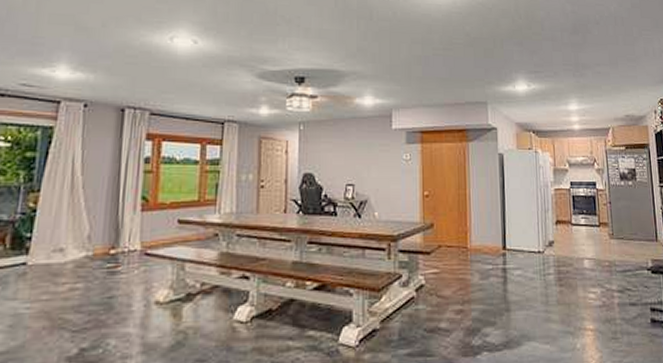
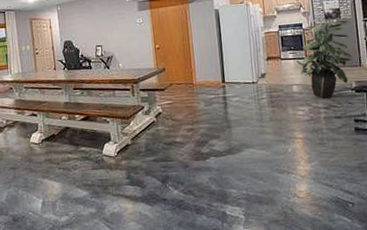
indoor plant: none [588,178,649,279] -> present [296,18,353,99]

